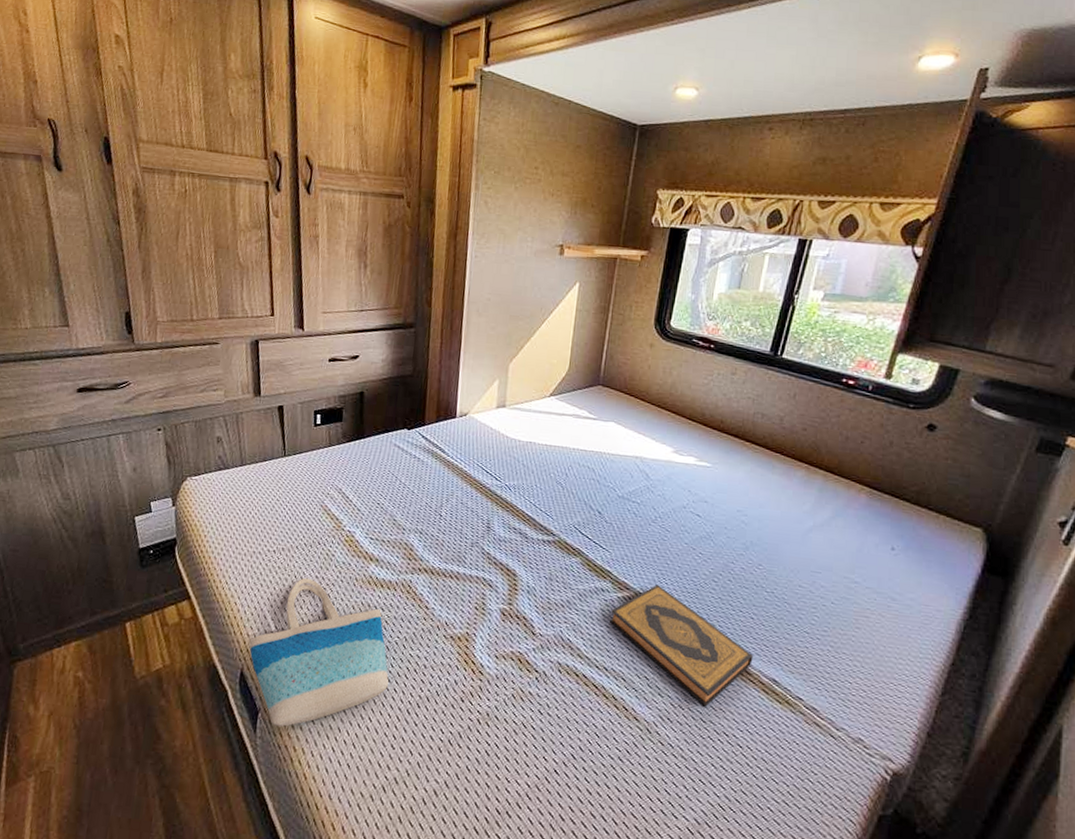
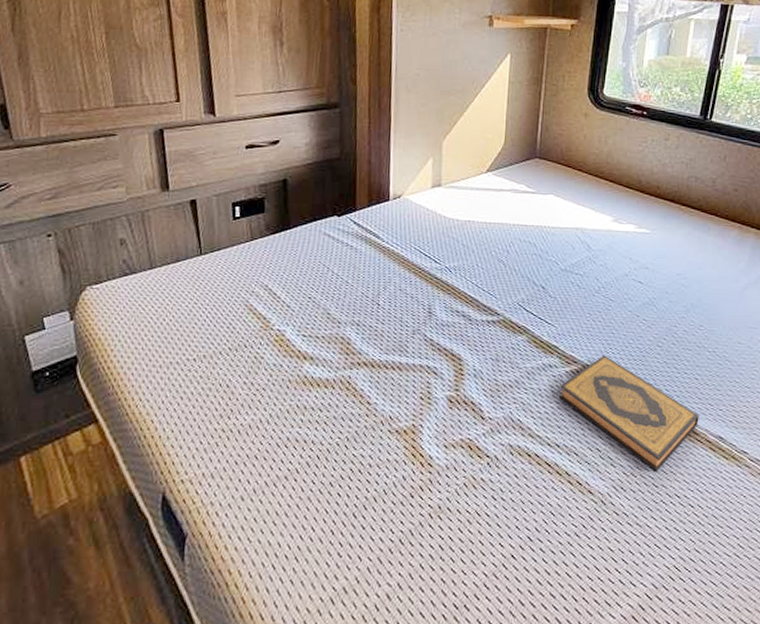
tote bag: present [249,577,389,727] -> none [170,385,332,550]

